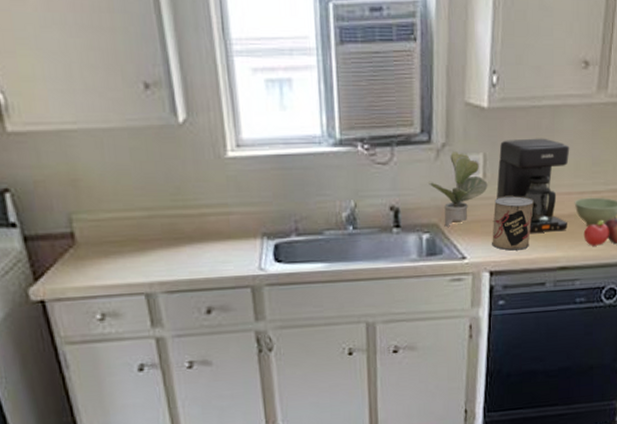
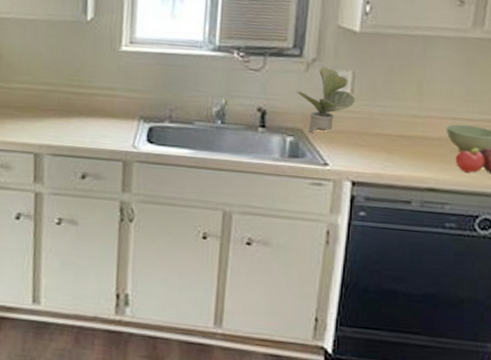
tin can: present [492,196,534,251] -> none [356,112,402,166]
coffee maker: present [494,138,570,233] -> none [359,61,442,153]

